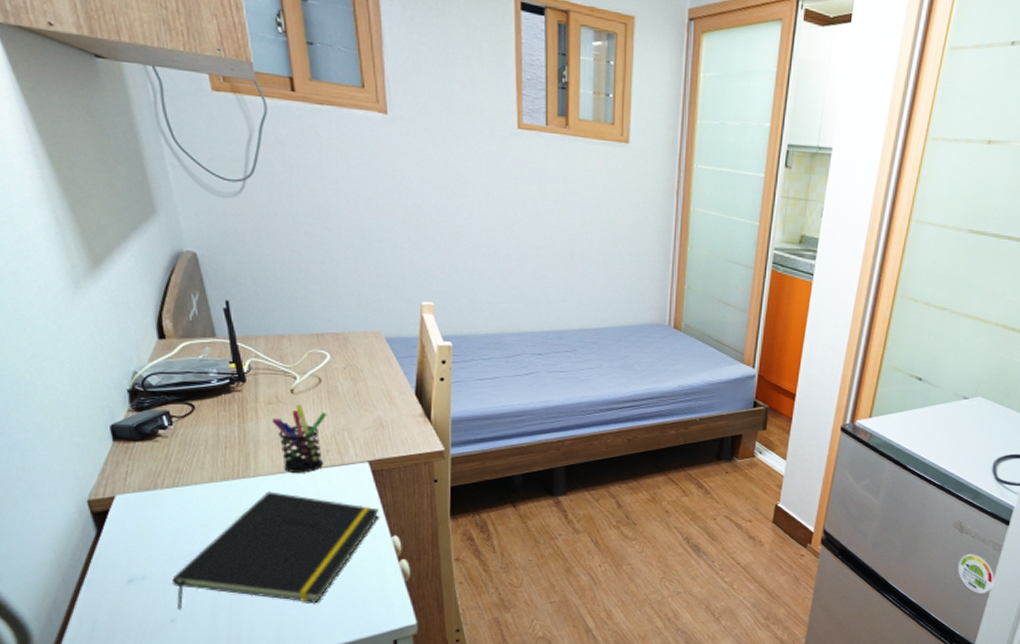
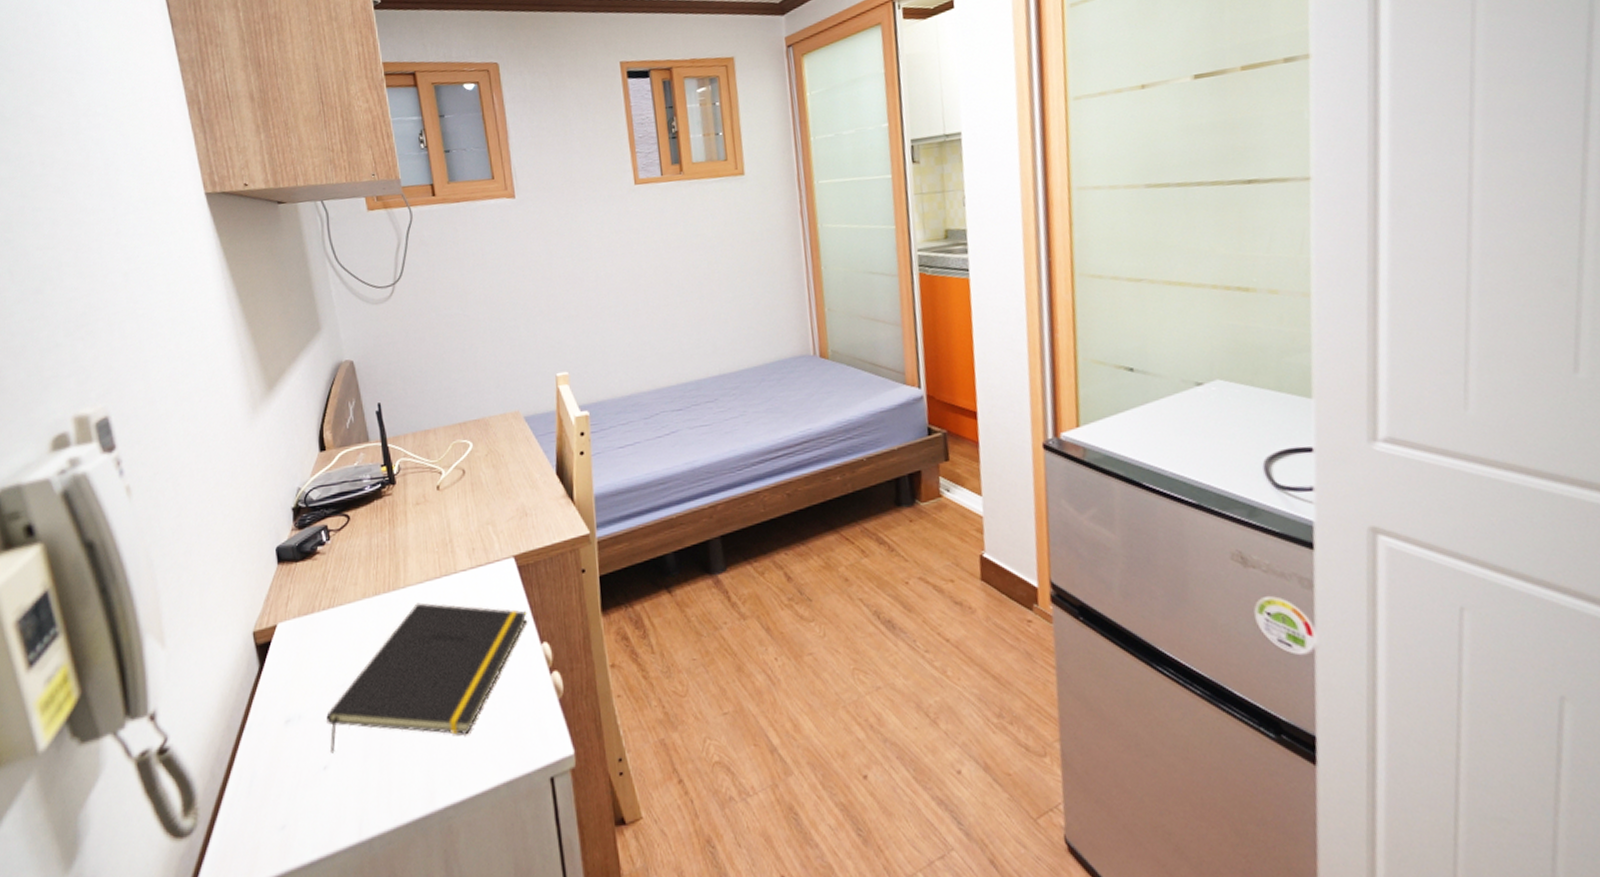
pen holder: present [272,404,327,473] -> none [420,500,471,579]

